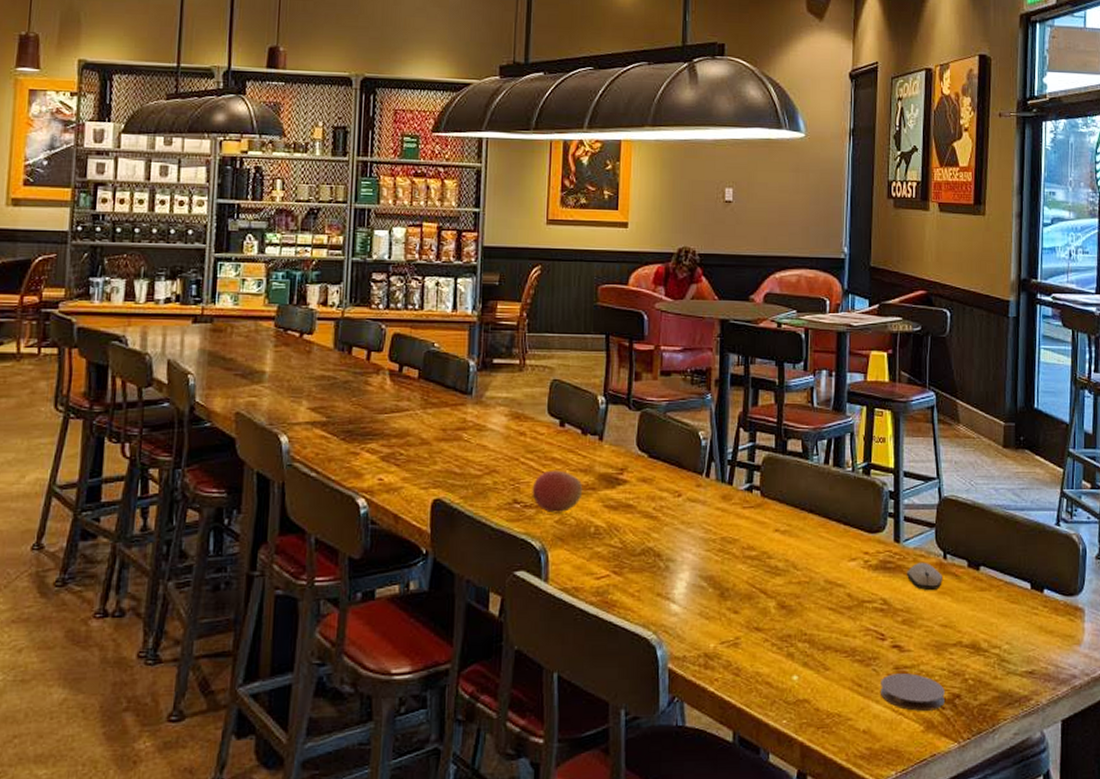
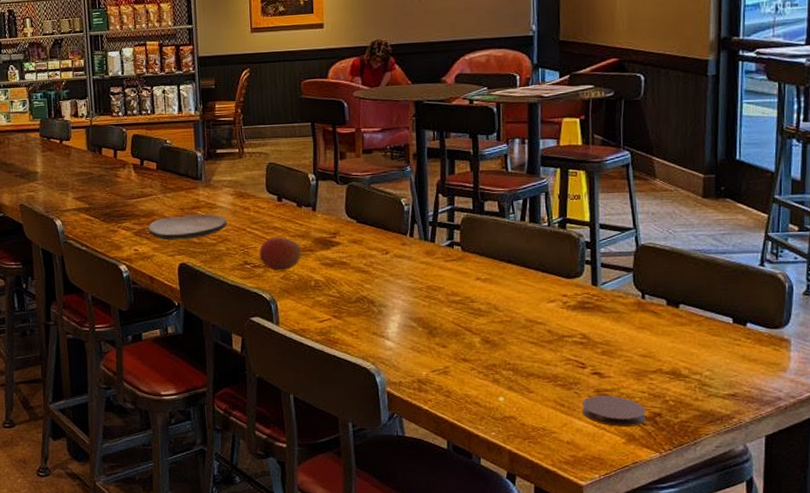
plate: none [399,436,498,469] -> present [148,213,227,240]
computer mouse: present [907,563,942,590] -> none [605,303,641,326]

